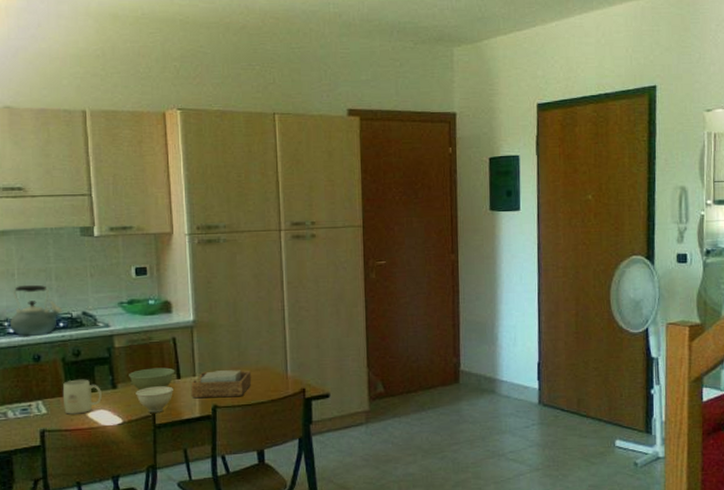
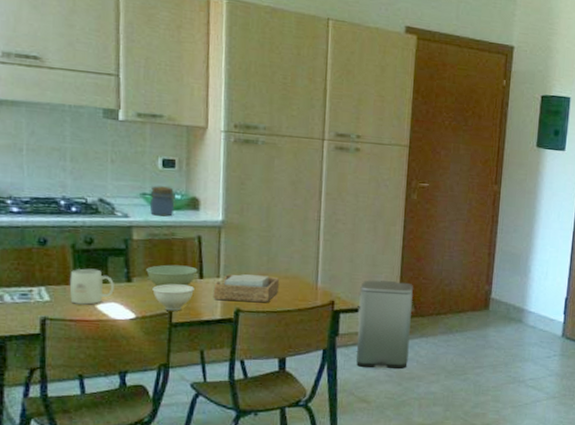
kettle: present [9,284,62,337] -> none [13,162,76,218]
jar: none [127,293,151,322] -> present [150,186,177,217]
pedal bin: none [329,363,383,454] -> present [356,280,413,369]

